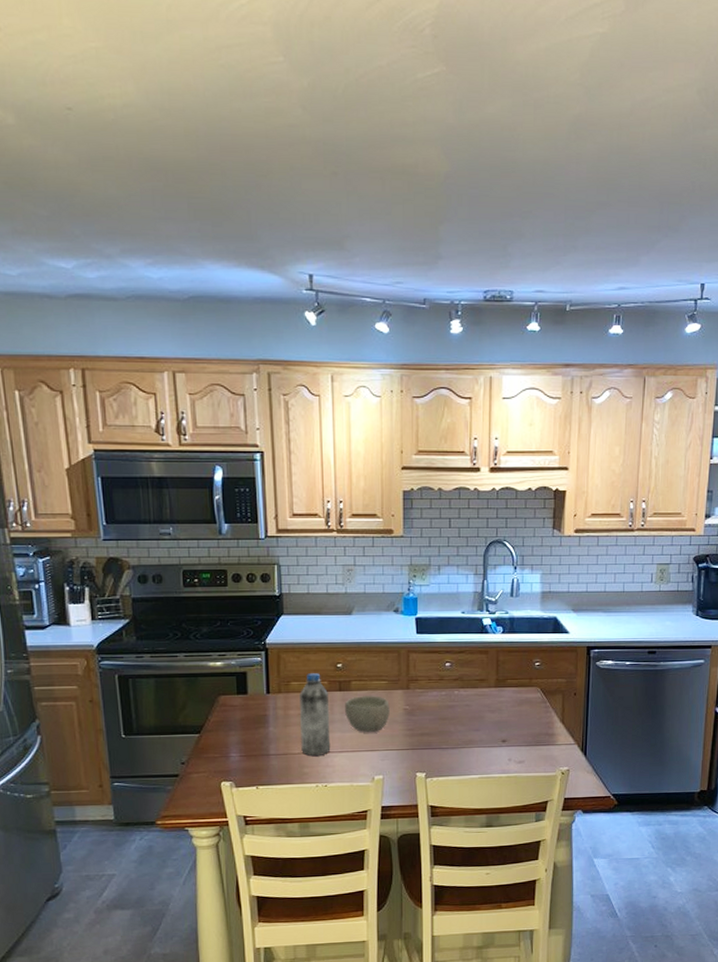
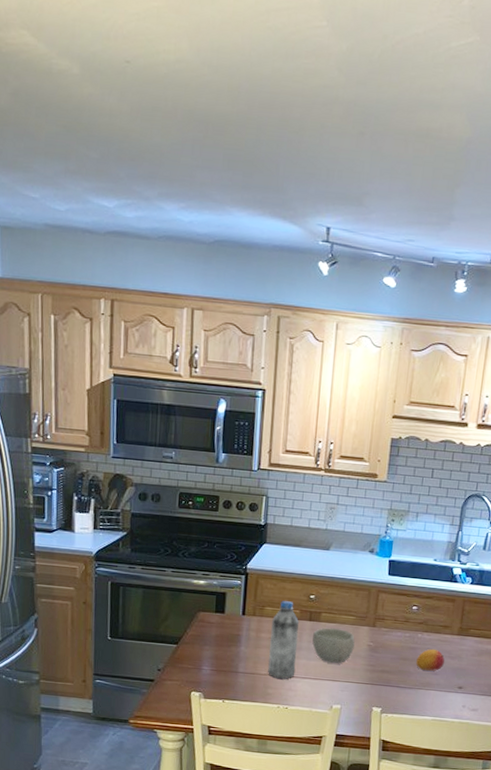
fruit: none [456,704,484,728] -> present [416,648,445,671]

